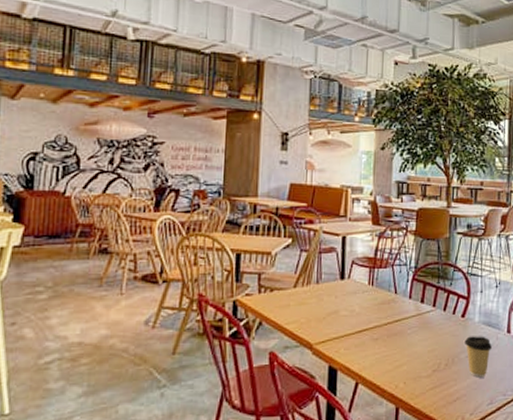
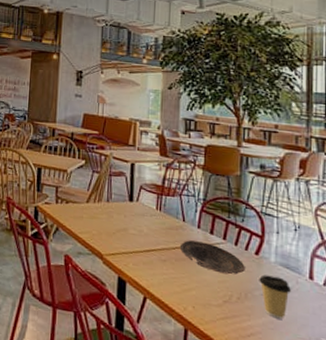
bowl: none [391,313,453,343] -> present [179,240,245,275]

